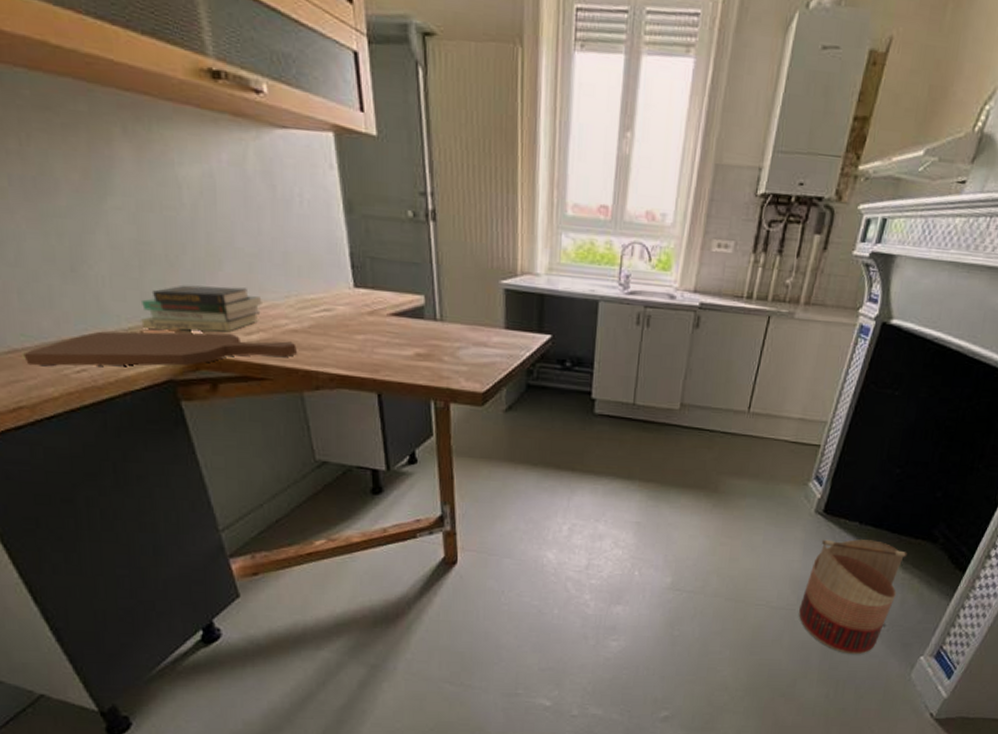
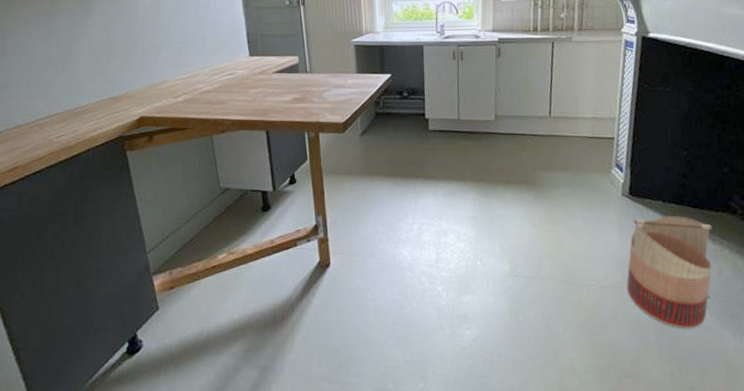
cutting board: present [23,331,297,367] -> none [24,98,209,136]
books: present [141,284,262,332] -> none [104,65,187,102]

